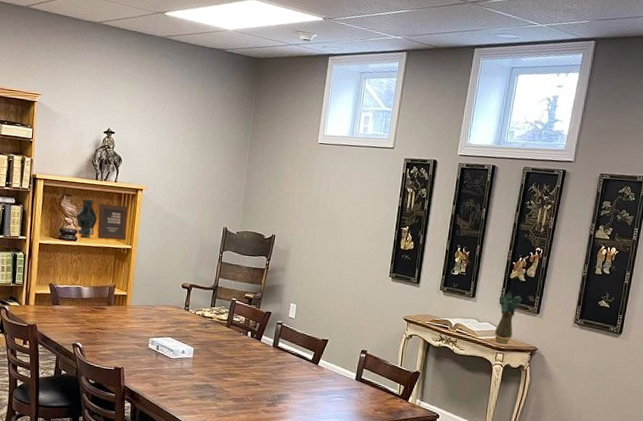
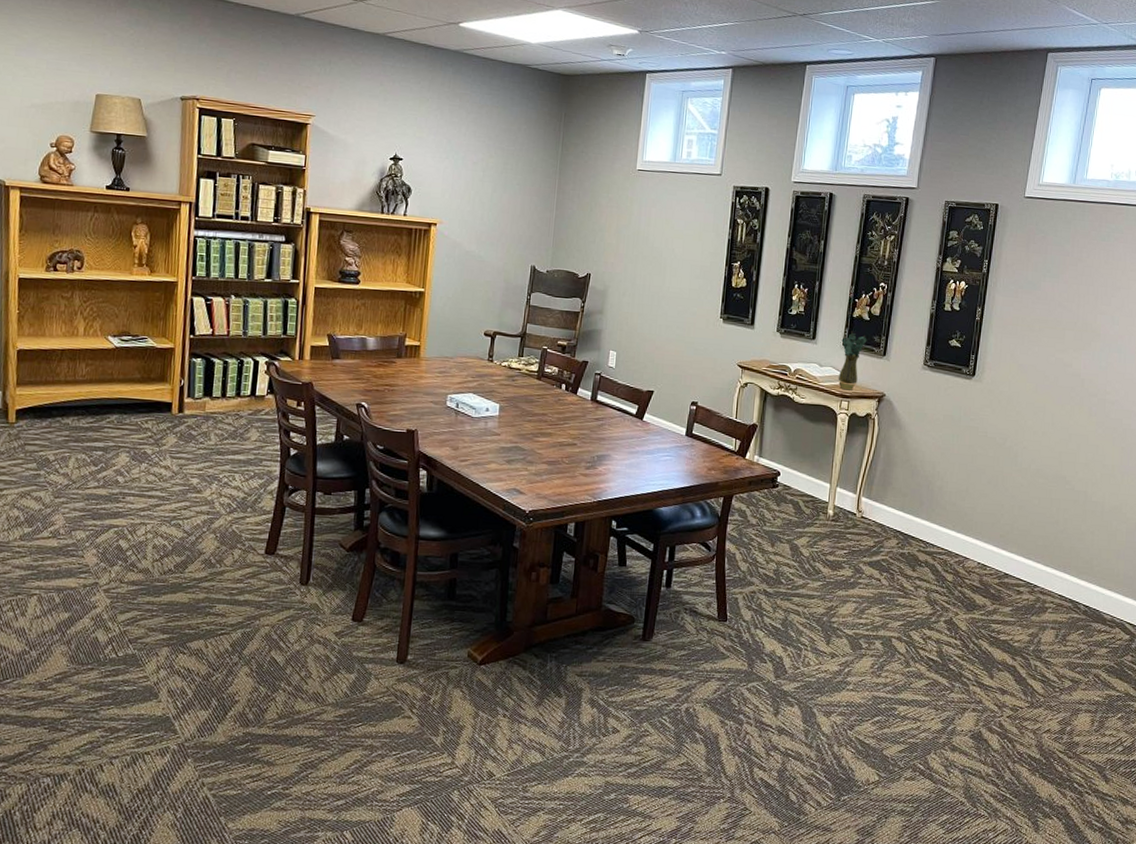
vase: present [76,199,98,238] -> none [358,235,384,281]
picture frame: present [97,203,128,241] -> none [384,240,420,283]

